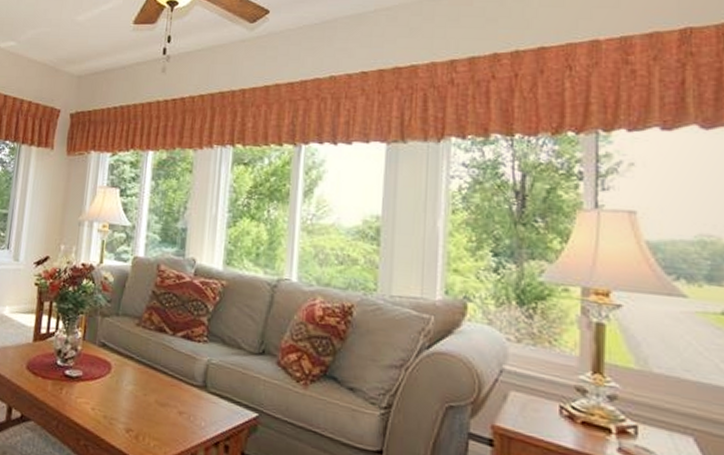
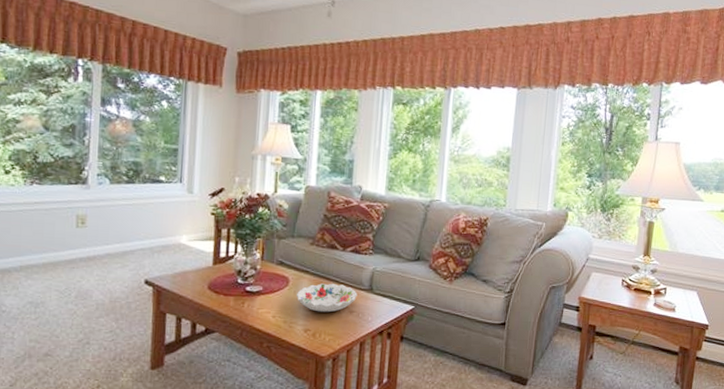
decorative bowl: none [119,373,189,411] -> present [297,283,357,313]

